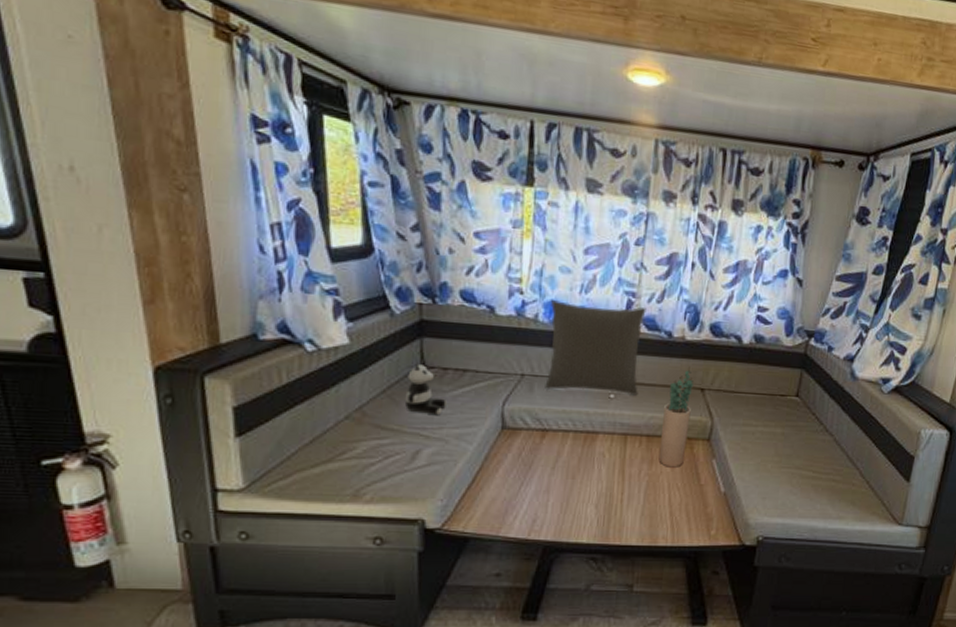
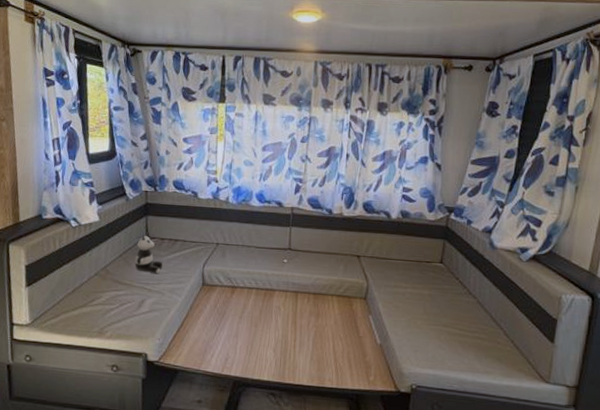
pillow: present [545,300,646,396] -> none [234,186,311,261]
vase: present [658,366,693,468] -> none [324,237,351,321]

